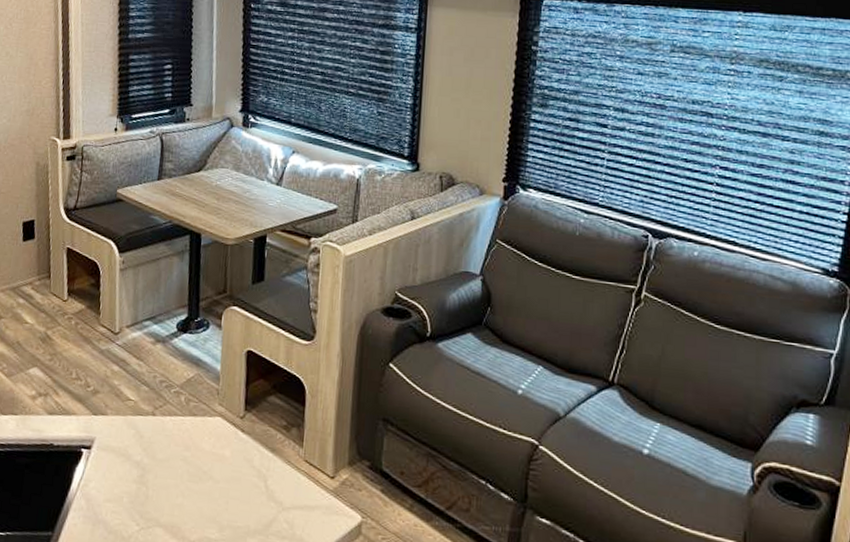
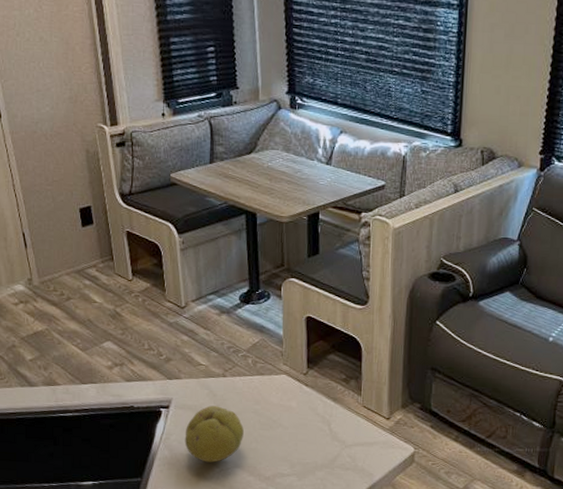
fruit: none [104,448,170,519] -> present [184,405,244,463]

